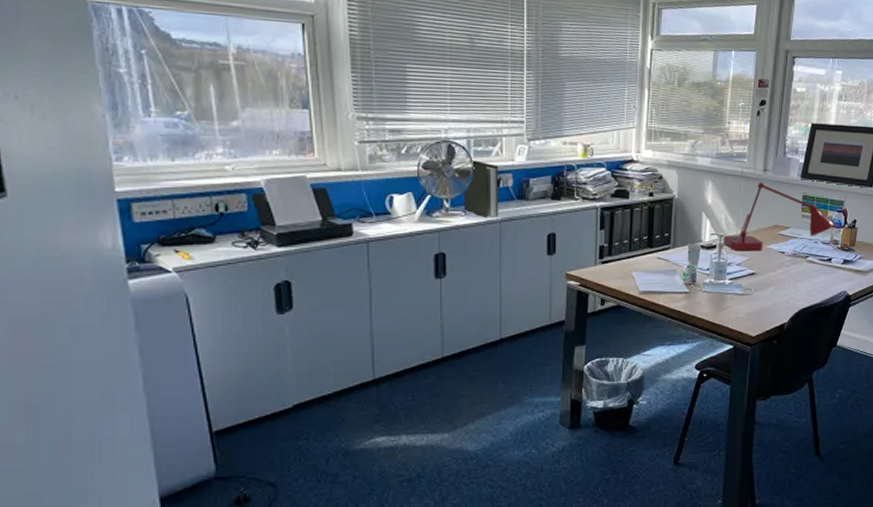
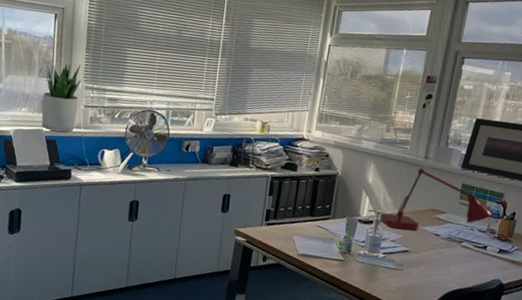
planter: none [300,87,351,178] -> present [41,63,82,133]
binder: present [463,160,499,219] -> none [157,127,190,176]

